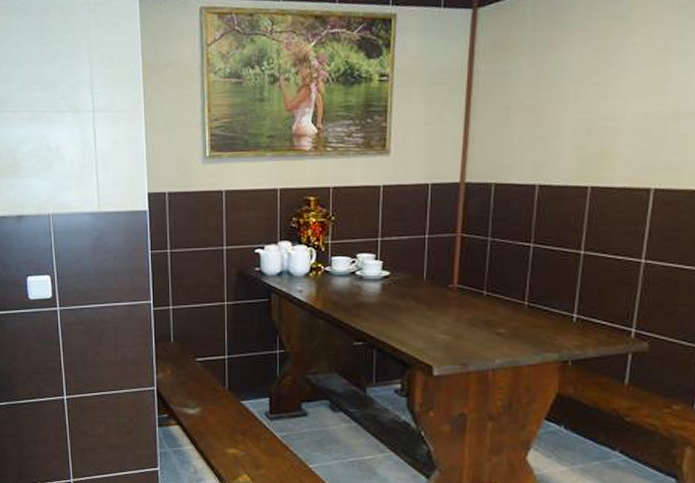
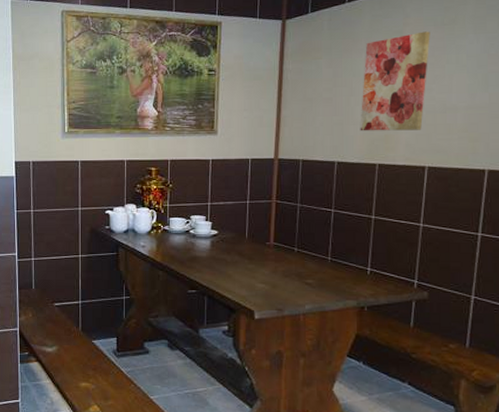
wall art: none [569,16,664,146] -> present [360,31,430,131]

